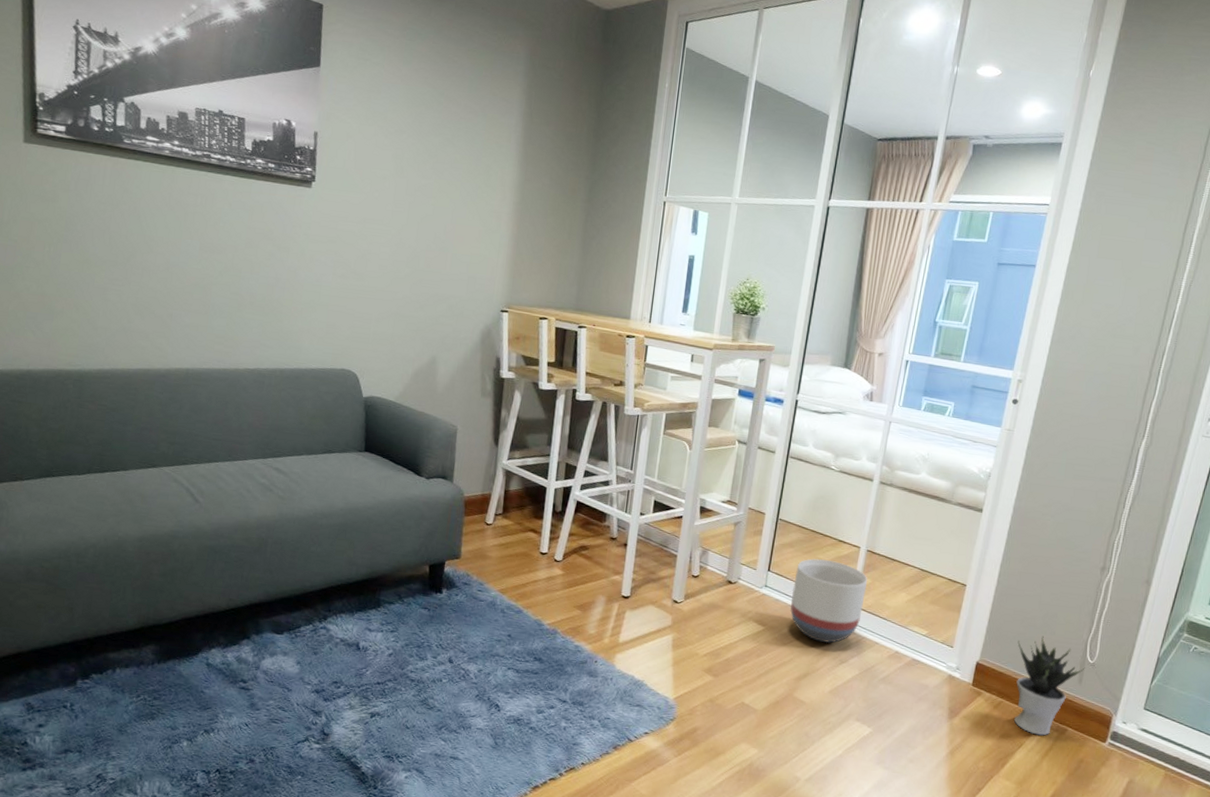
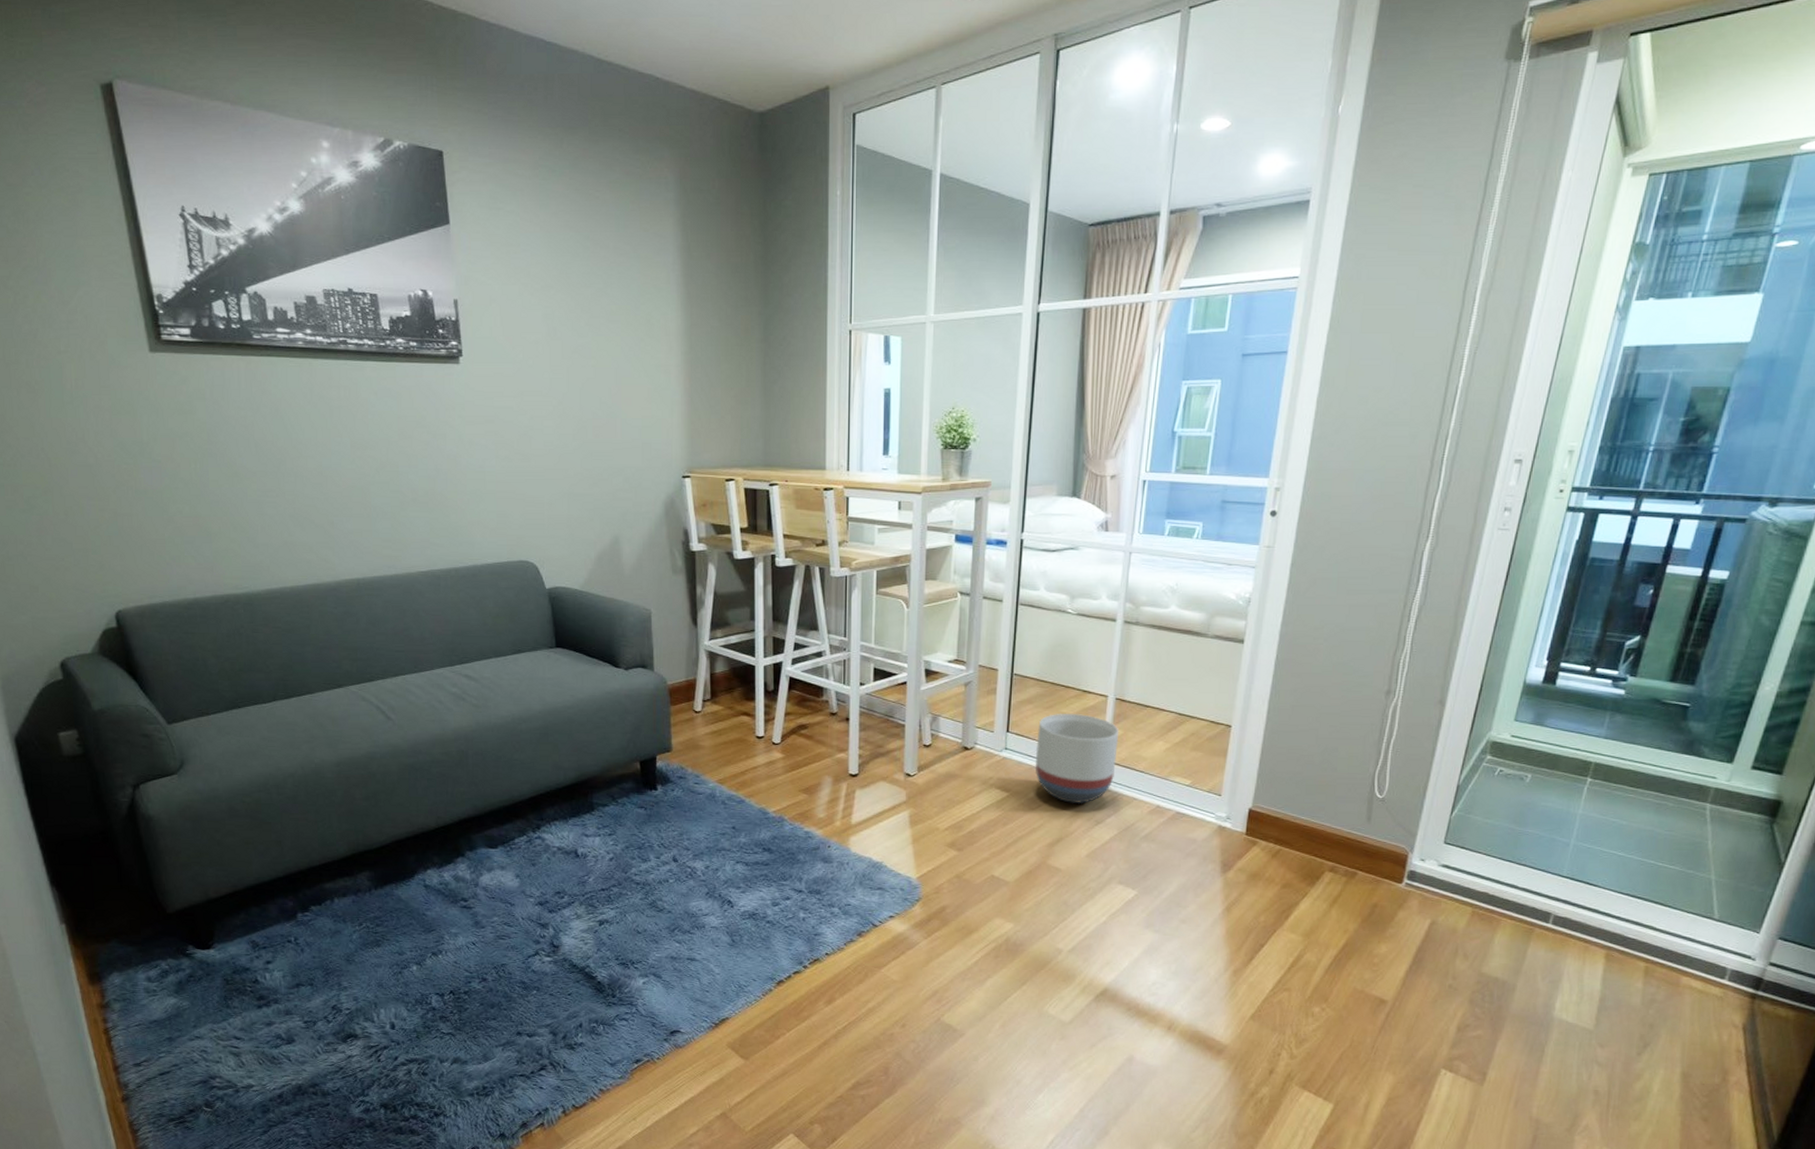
potted plant: present [1014,636,1085,736] -> none [1294,773,1374,882]

